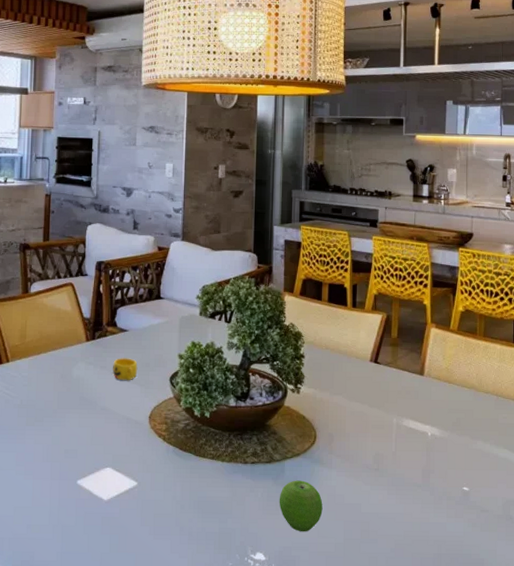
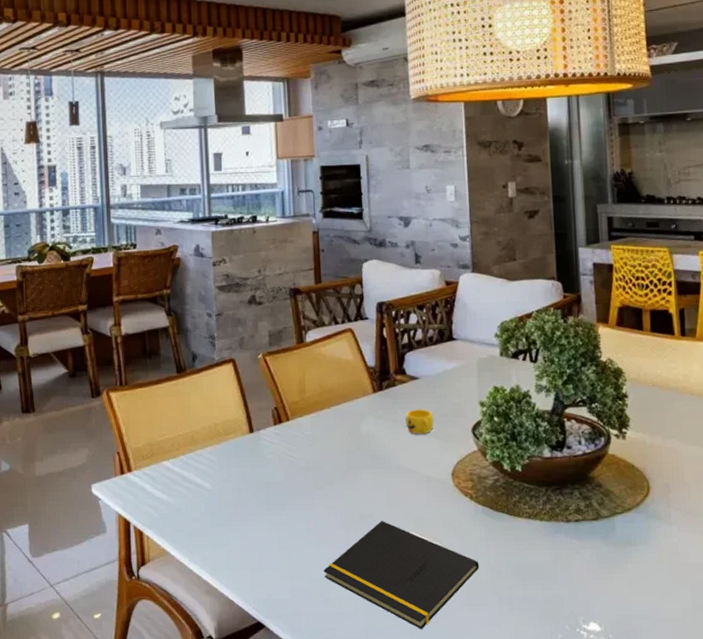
notepad: none [27,456,166,555] -> present [323,521,480,629]
fruit: present [279,480,323,532] -> none [611,538,664,598]

